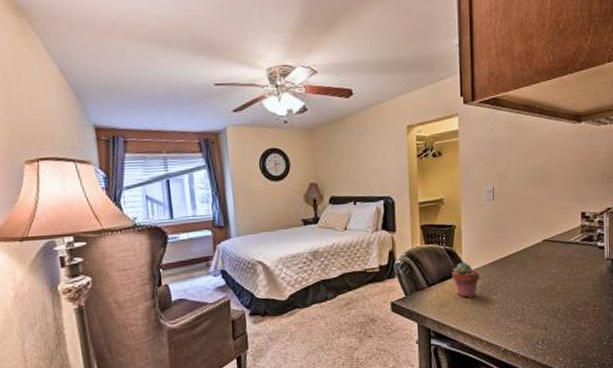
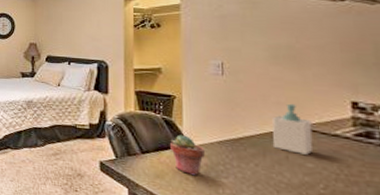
soap bottle: none [529,220,556,263] -> present [272,103,314,155]

